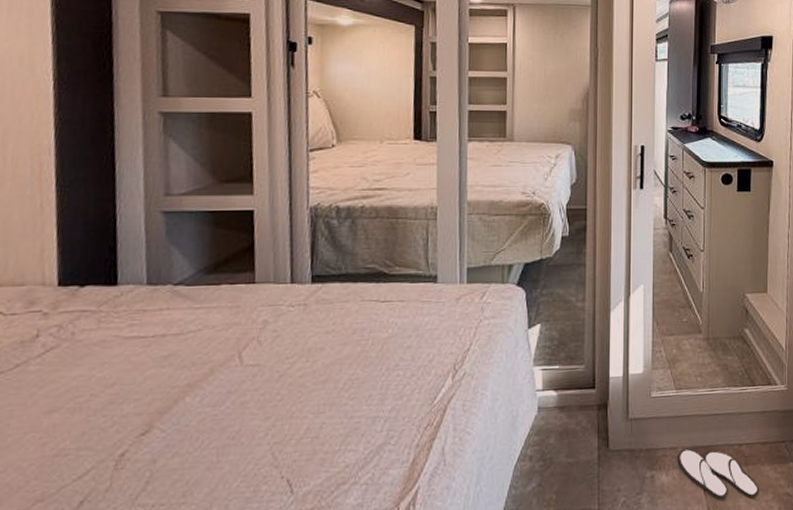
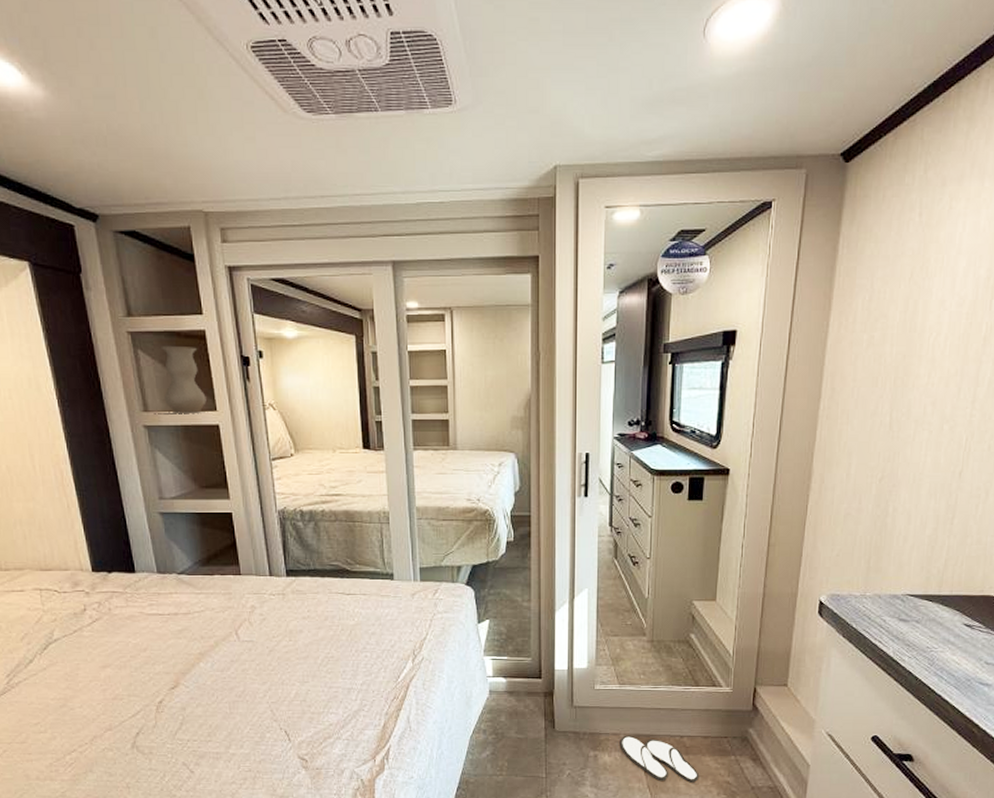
vase: none [189,27,241,101] -> present [161,345,206,414]

